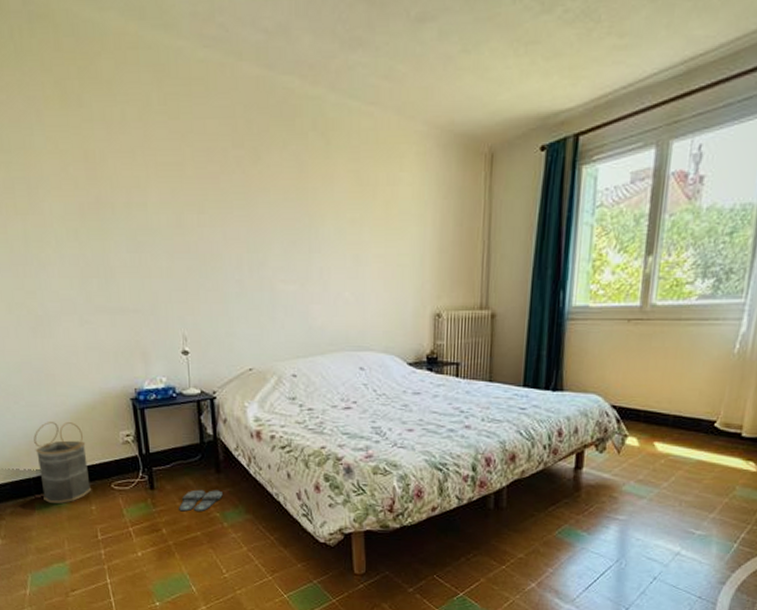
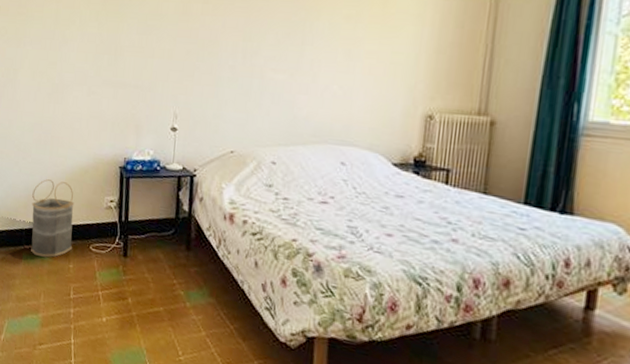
slippers: present [179,489,223,512] -> none [146,264,190,288]

